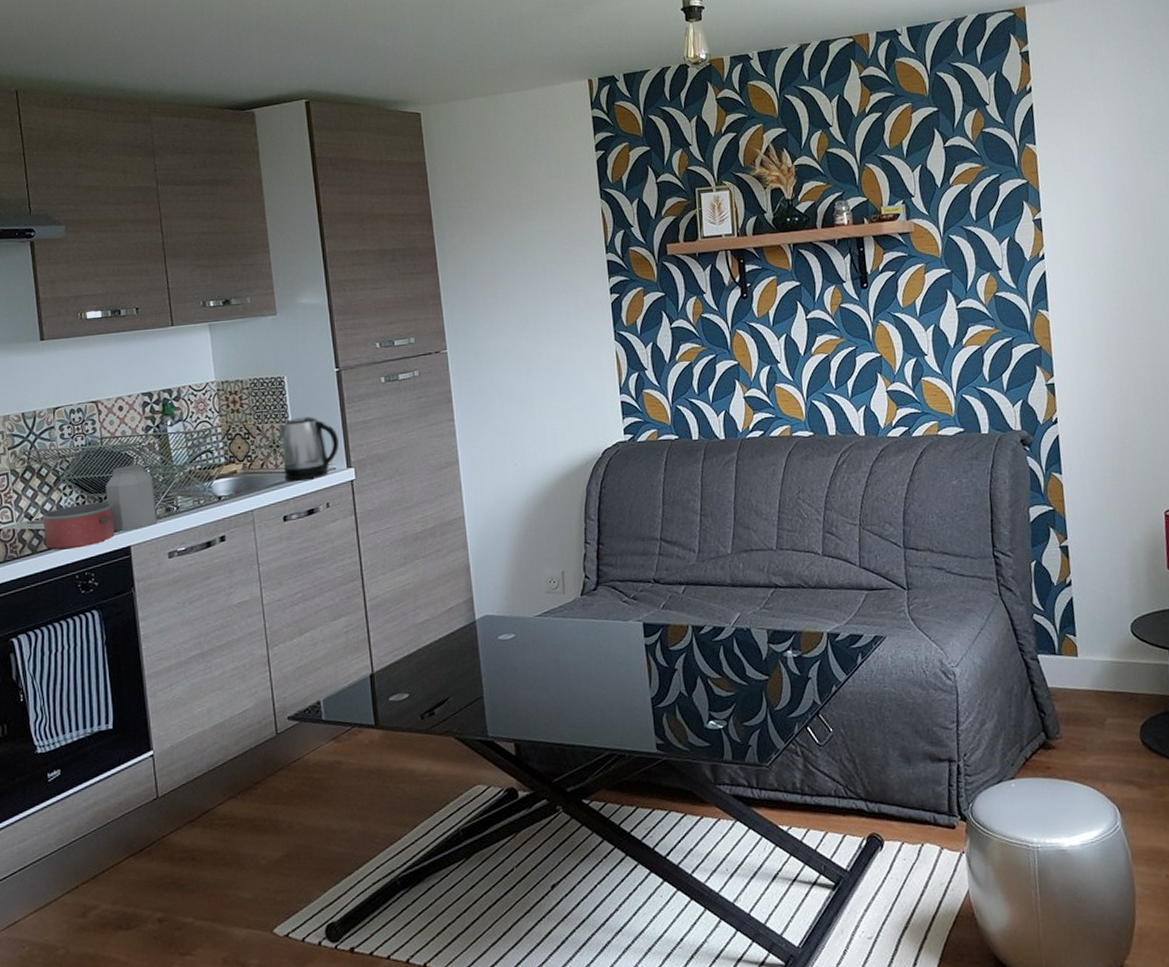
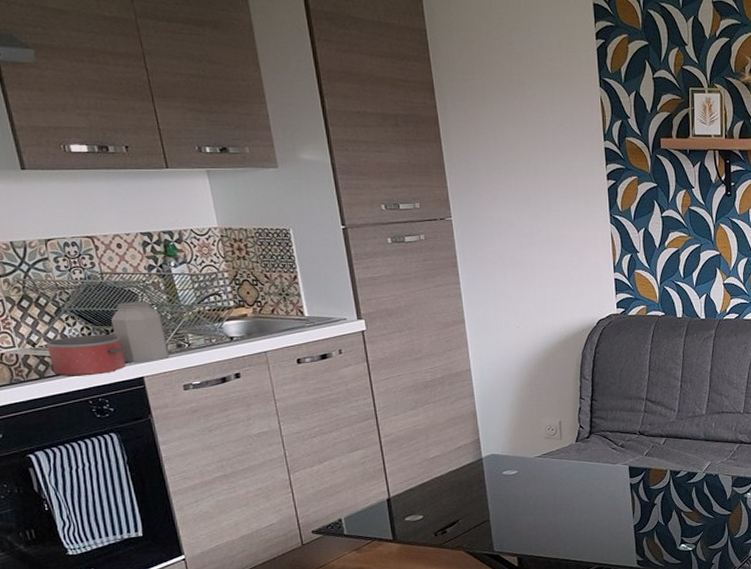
kettle: present [278,416,340,482] -> none [286,269,349,328]

